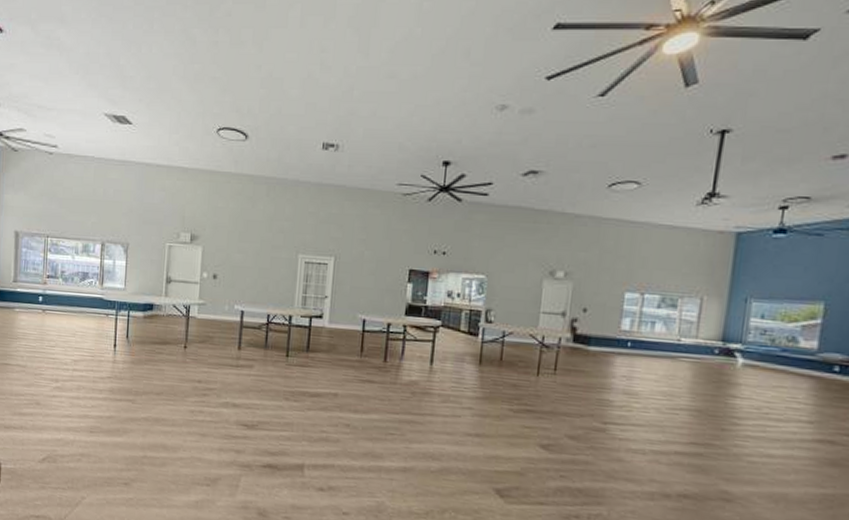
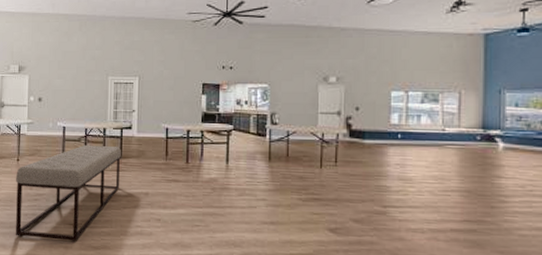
bench: none [179,333,309,445] -> present [16,144,121,241]

